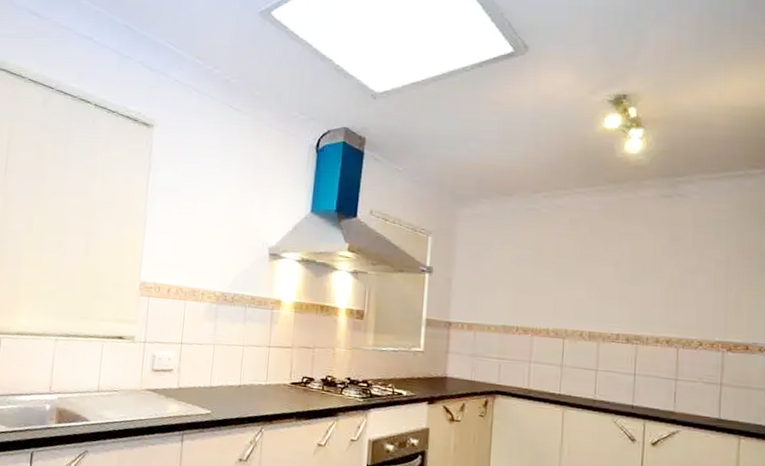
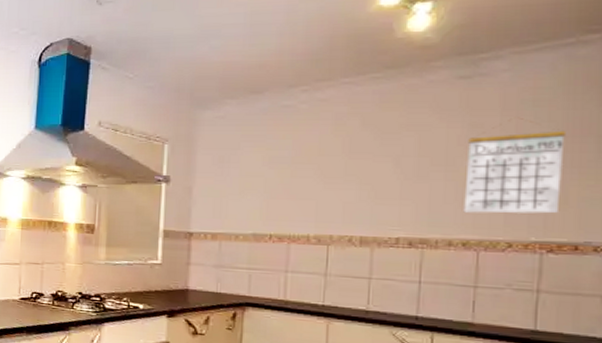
calendar: none [667,235,738,318] -> present [463,118,566,214]

